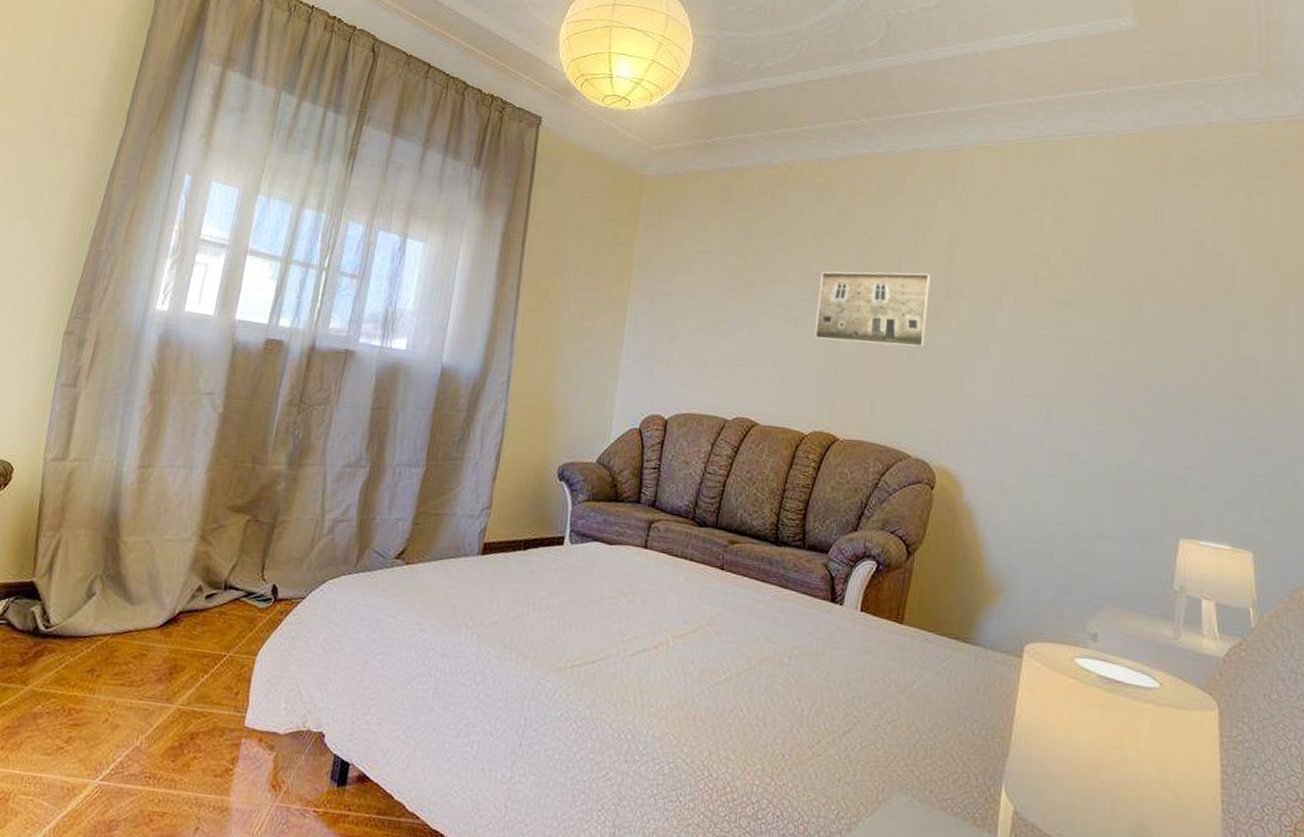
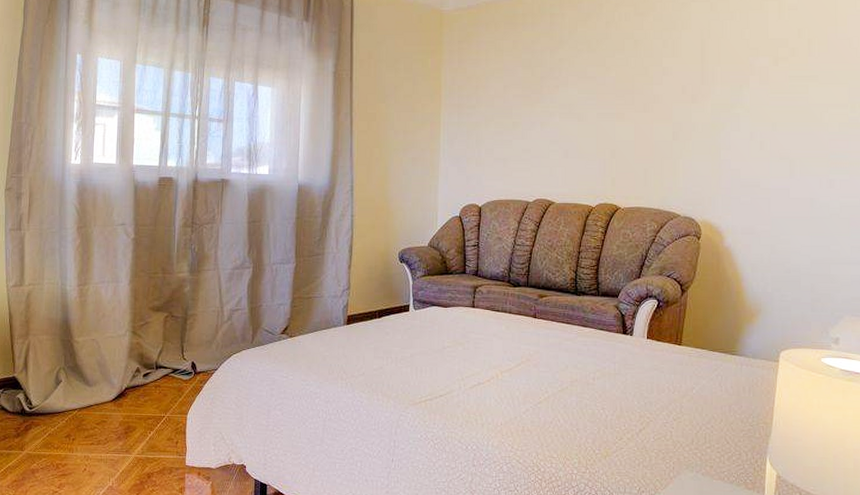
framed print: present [814,271,931,347] -> none [594,66,688,130]

